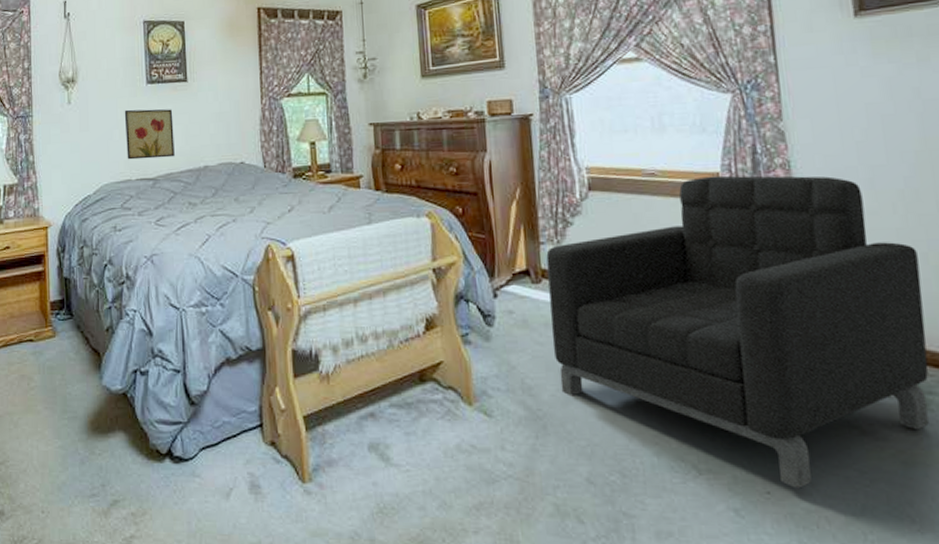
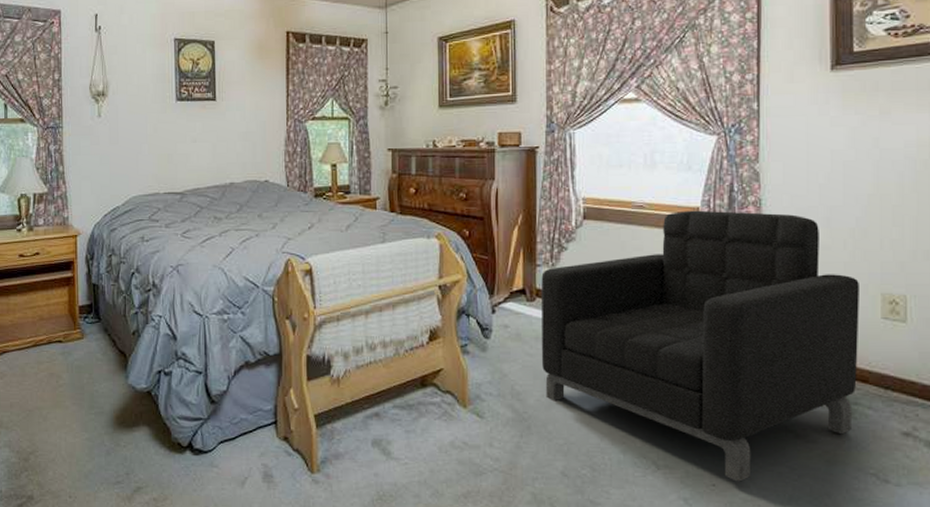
wall art: present [124,109,175,160] -> none [153,125,202,174]

